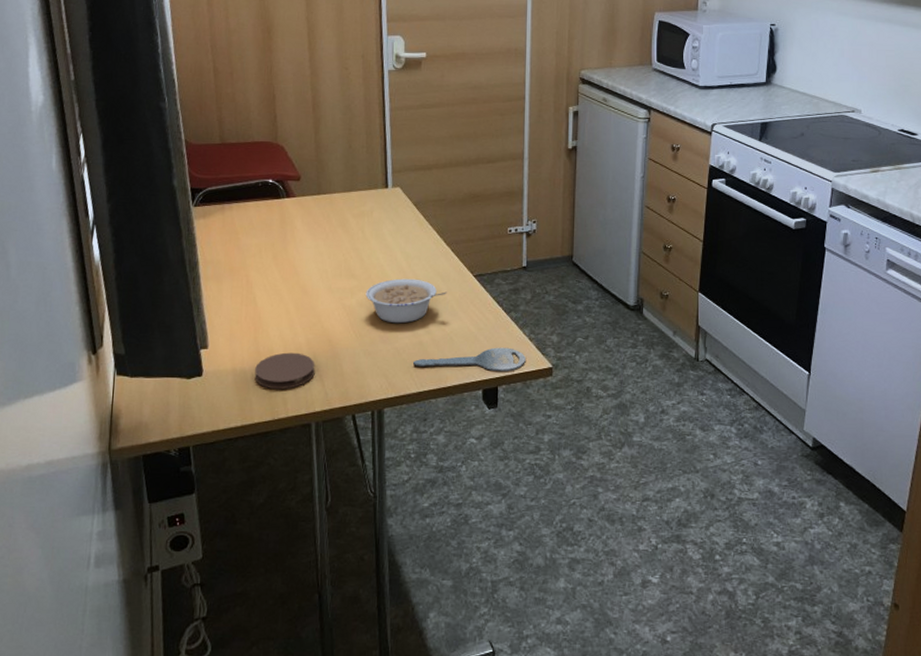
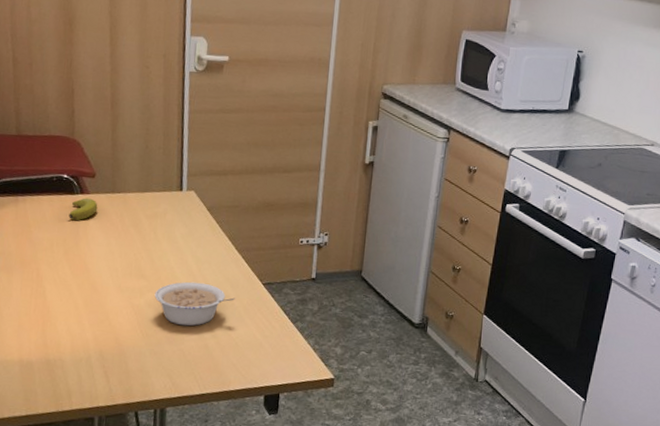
coaster: present [255,352,315,390] -> none [41,347,101,383]
banana: none [276,201,305,225] -> present [68,198,98,221]
key: present [412,347,526,372] -> none [197,355,309,380]

